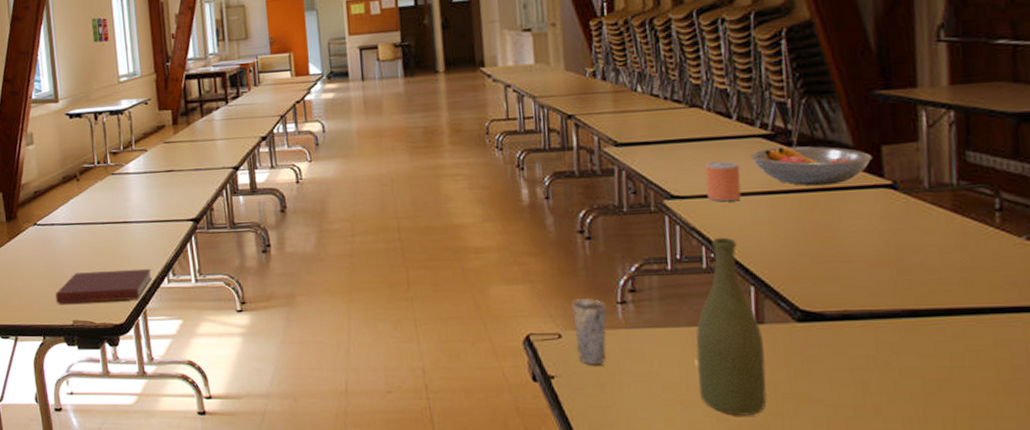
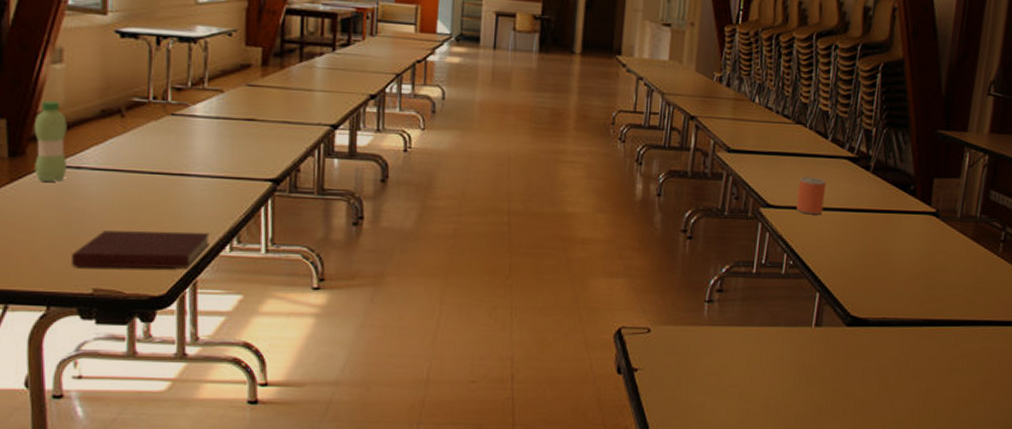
water bottle: none [20,174,45,238] -> present [33,101,67,183]
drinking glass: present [571,297,608,366] -> none [662,294,695,360]
bottle: present [696,237,767,416] -> none [760,246,818,408]
fruit bowl: present [751,146,873,187] -> none [837,169,926,208]

